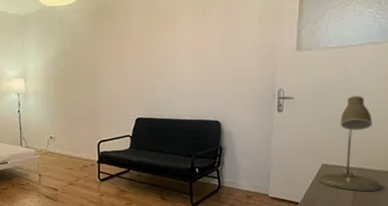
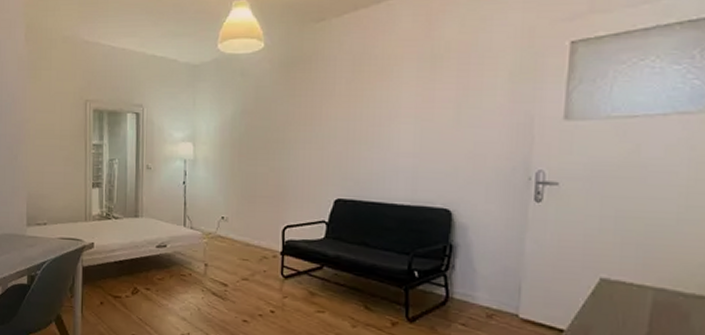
desk lamp: present [318,96,381,191] -> none [594,185,692,323]

